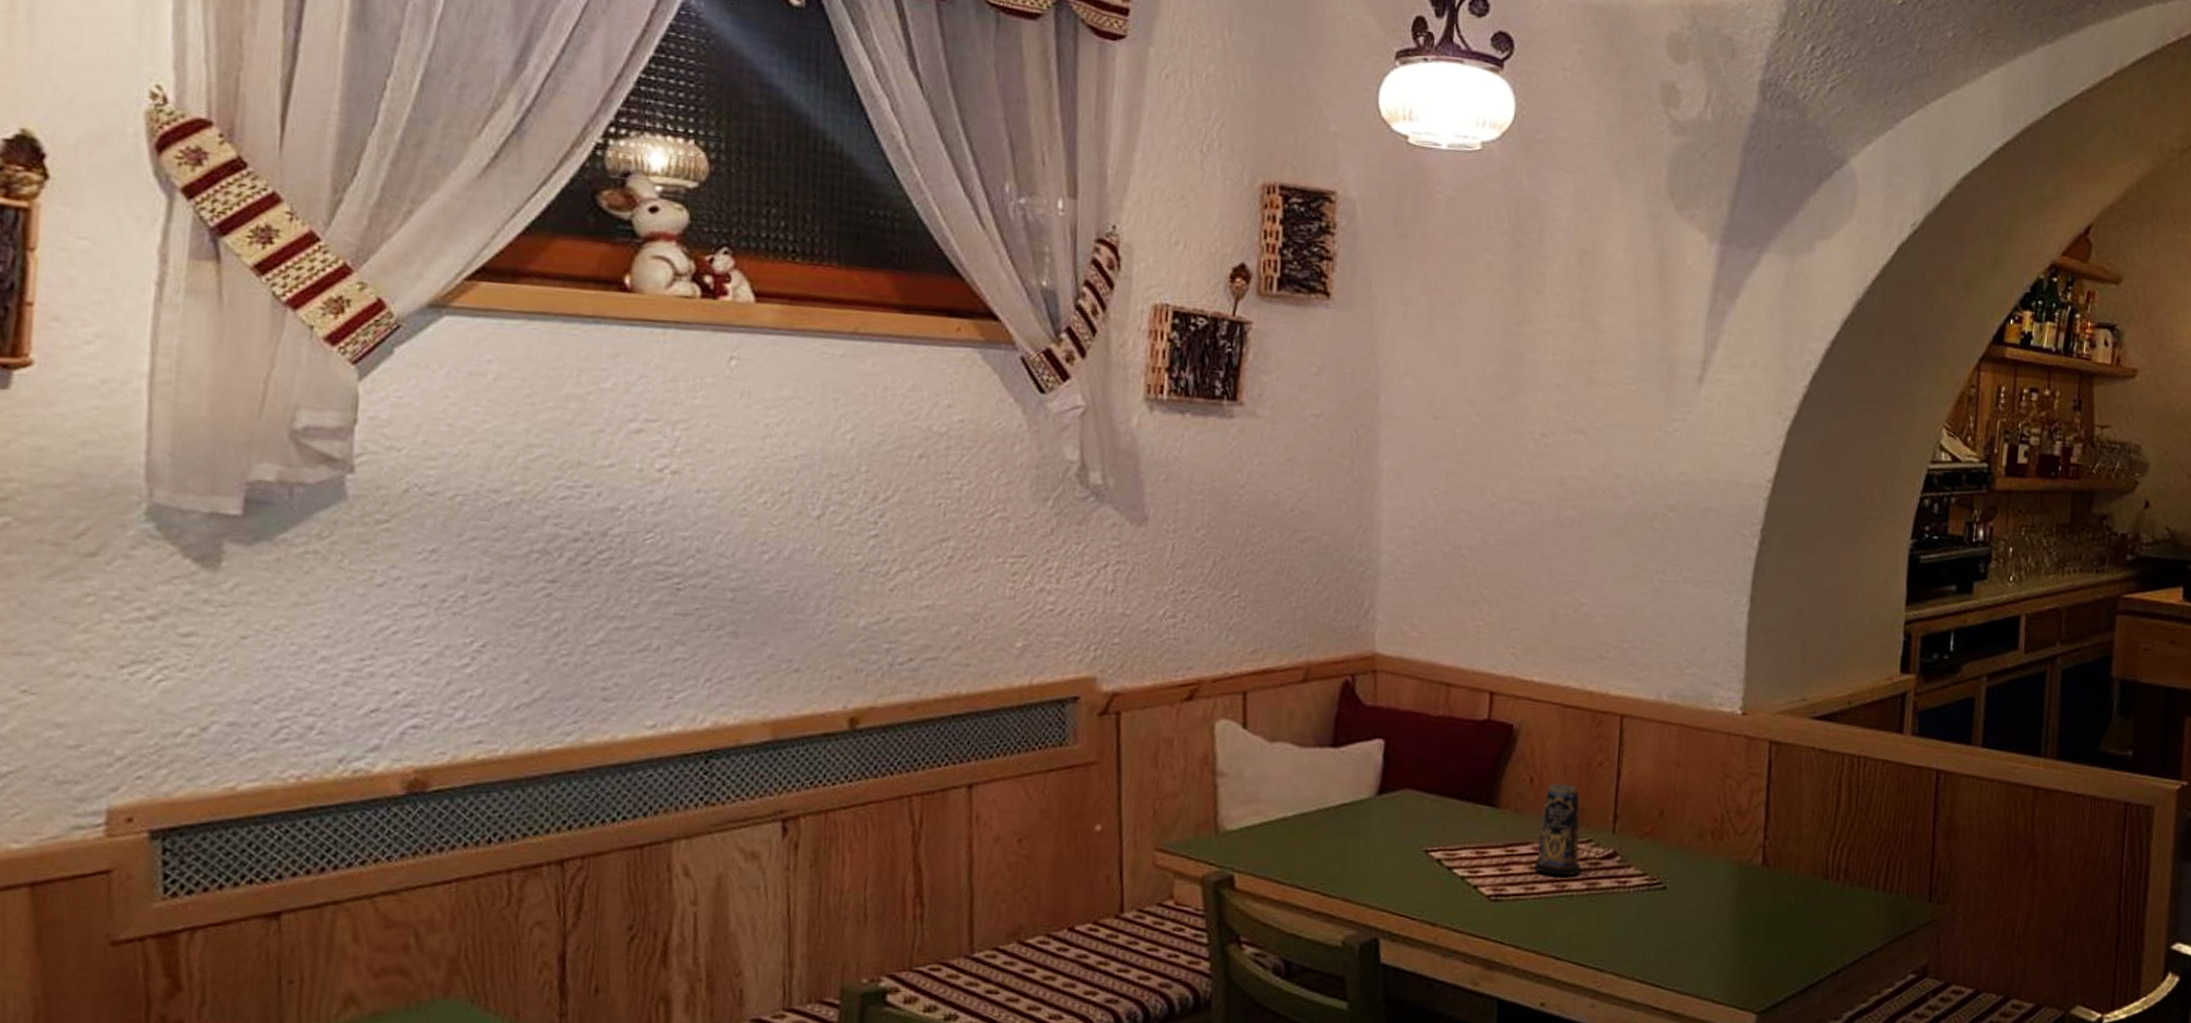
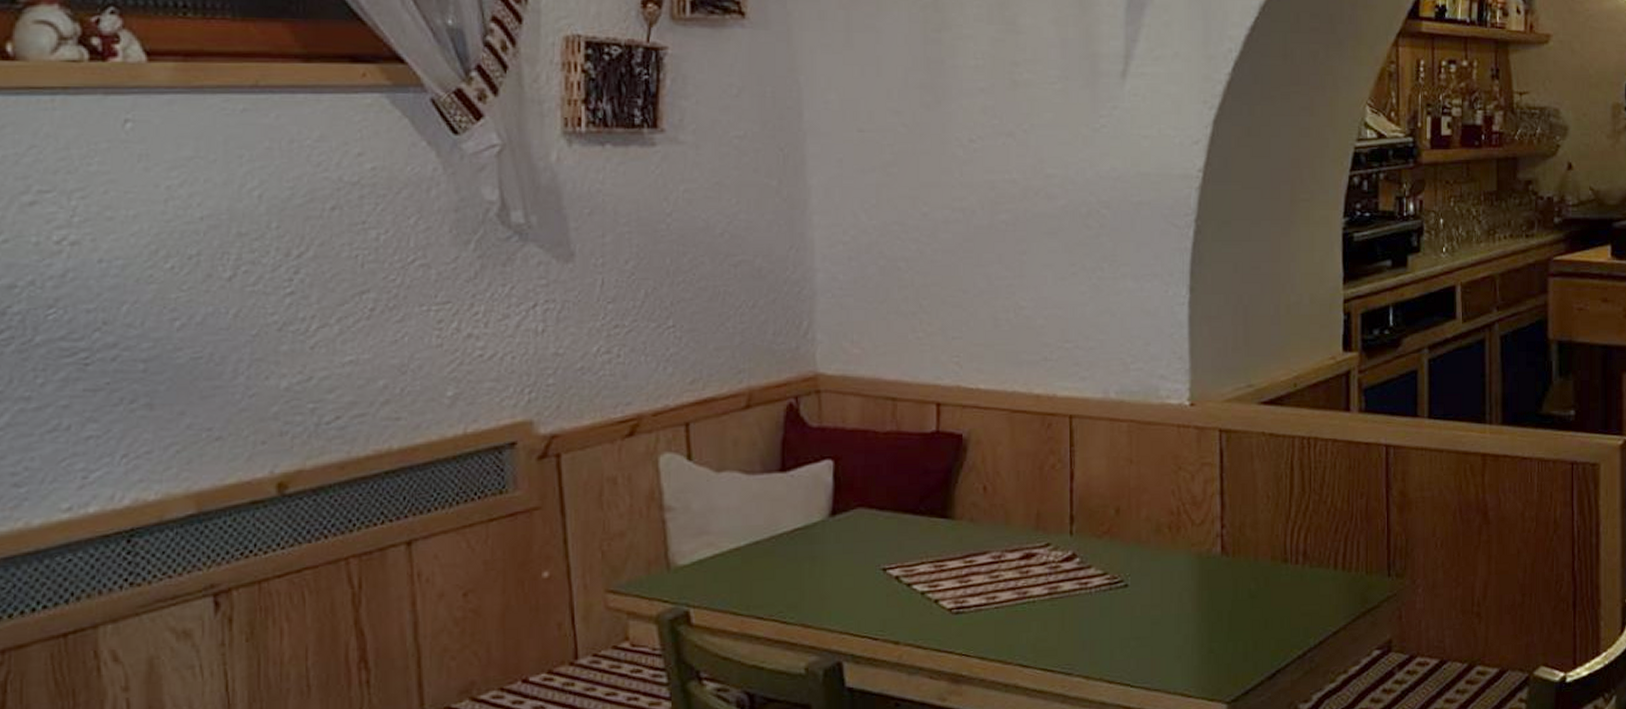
candle: present [1535,783,1581,877] -> none [994,489,1041,583]

